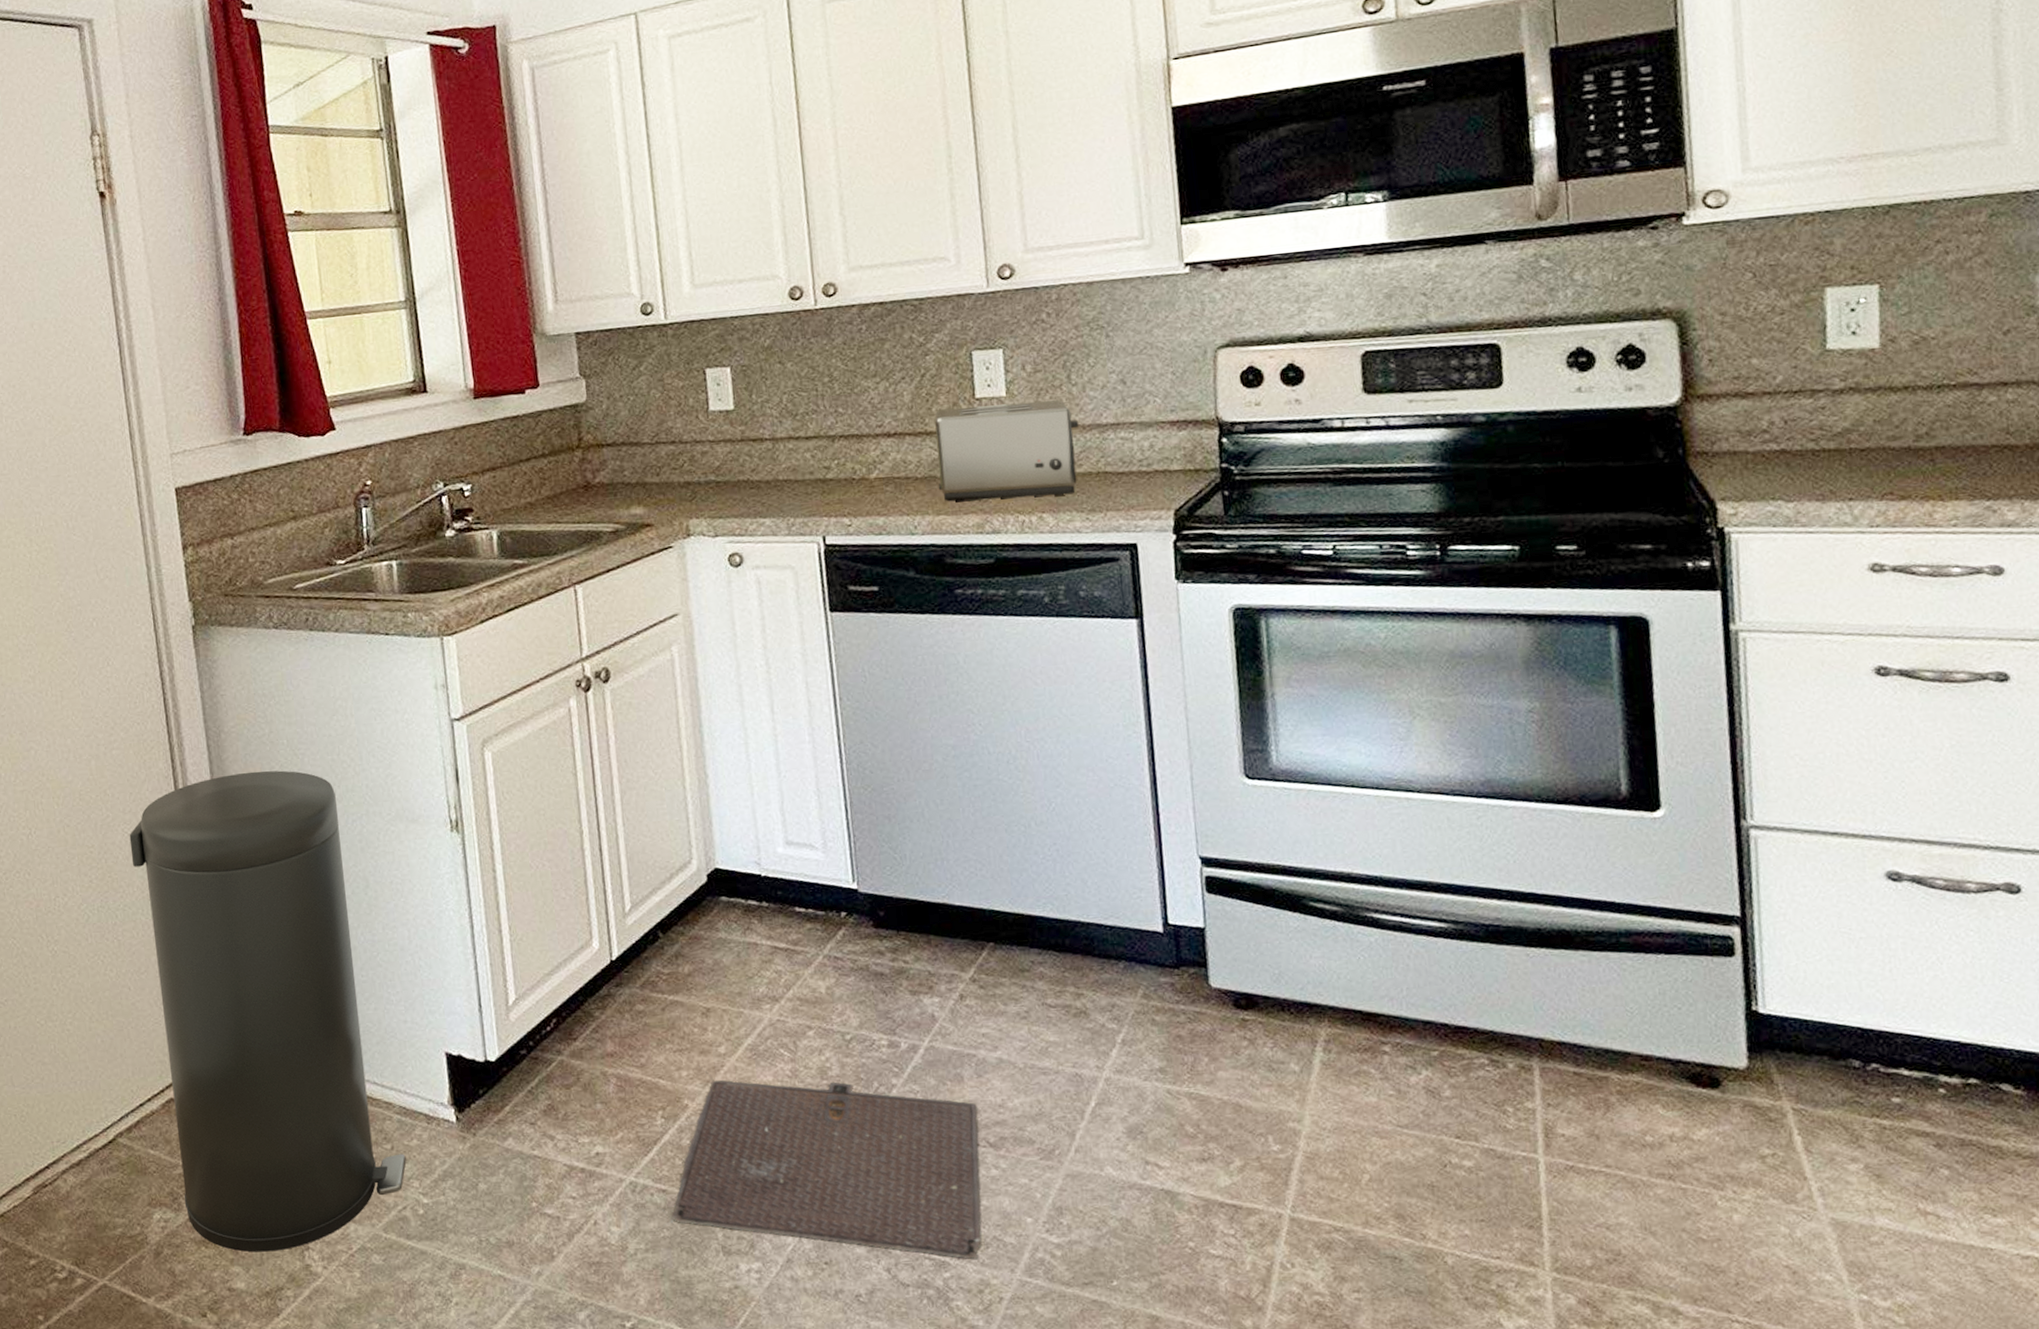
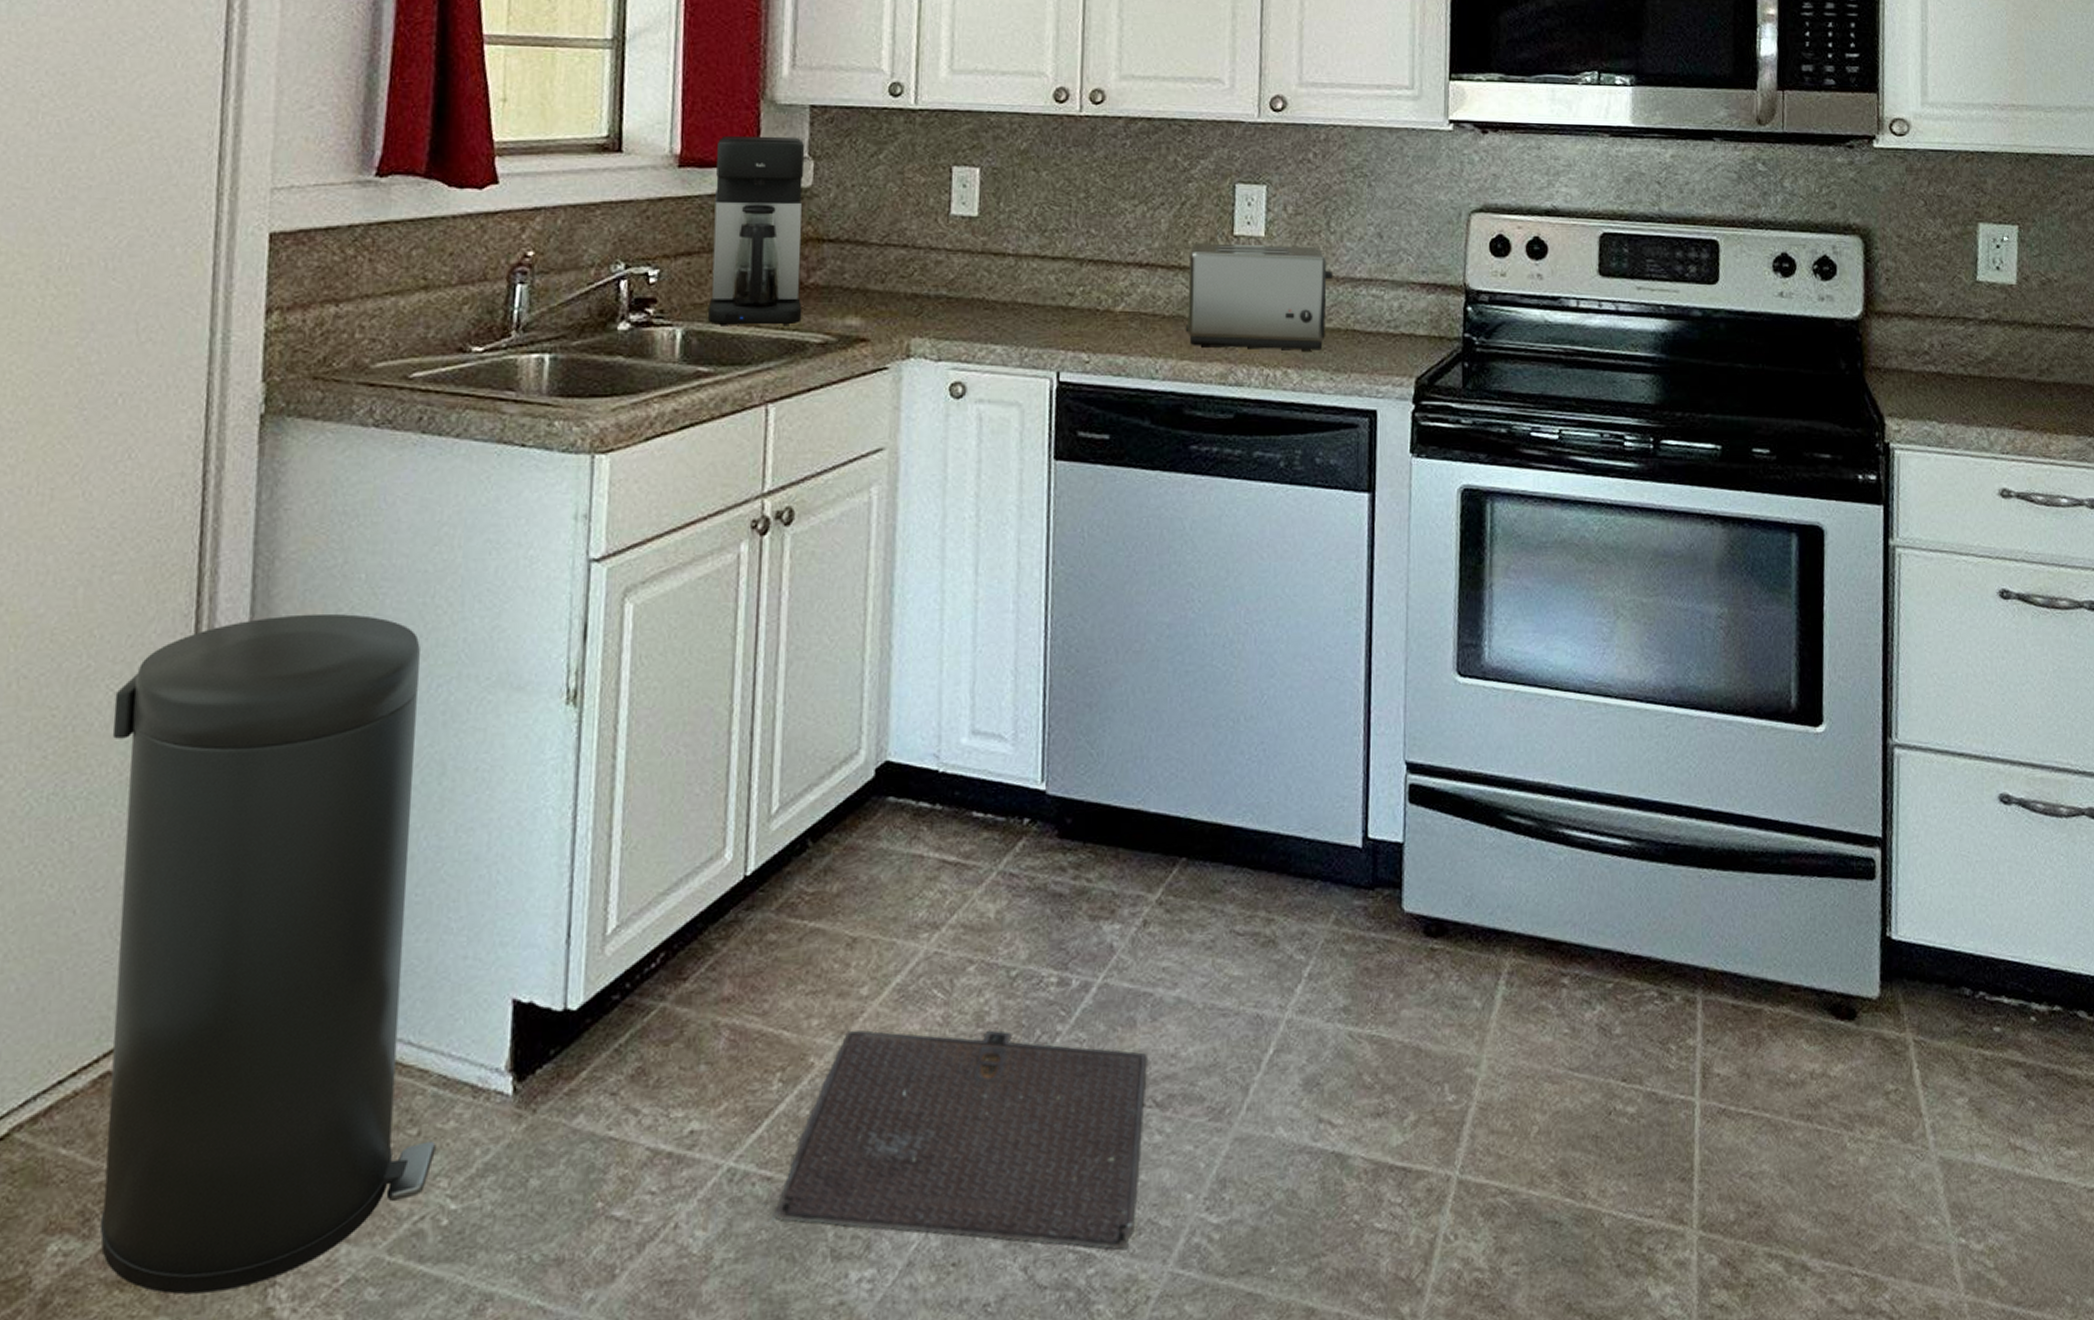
coffee maker: none [503,361,594,525] -> present [707,135,805,325]

